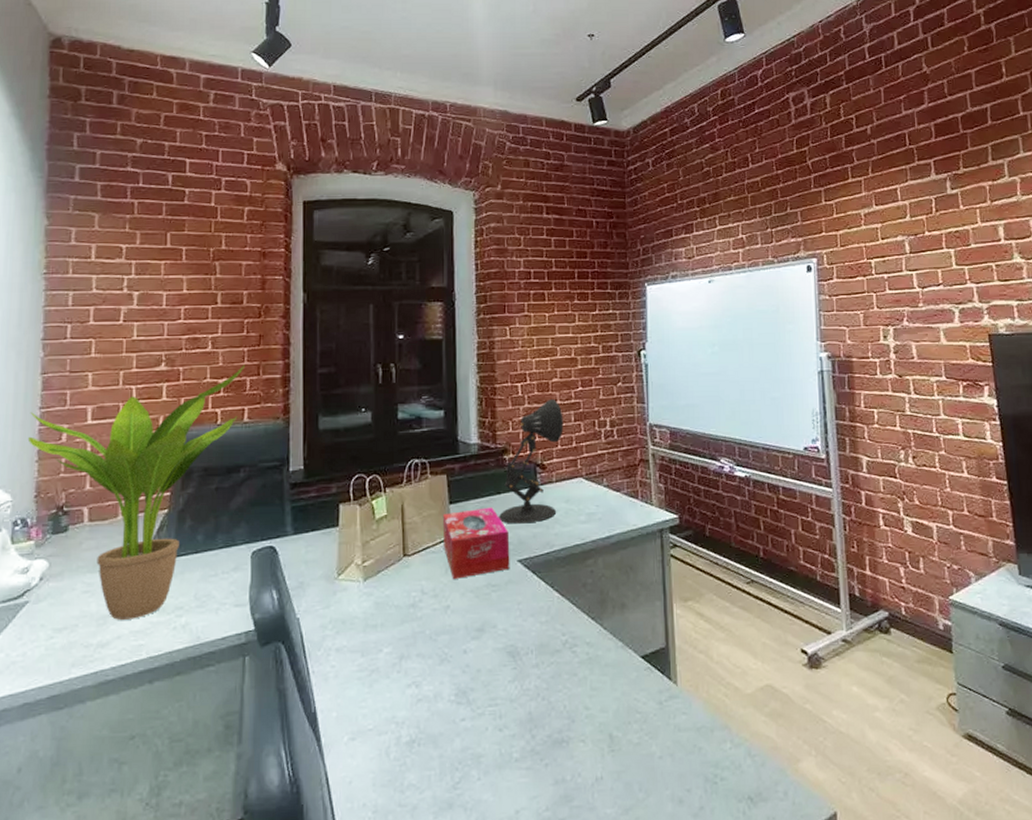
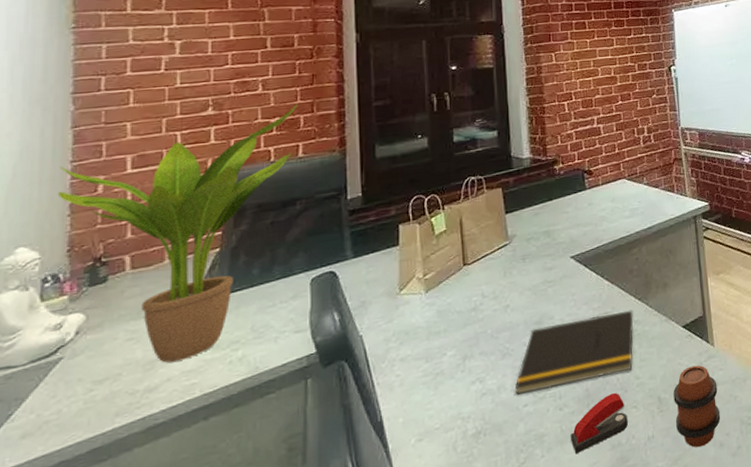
tissue box: present [442,507,510,579] -> none [499,212,564,281]
notepad: none [452,629,585,707] -> present [514,310,634,395]
desk lamp: present [498,398,564,524] -> none [551,113,607,225]
stapler: none [510,720,574,783] -> present [571,392,628,455]
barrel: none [627,704,681,800] -> present [673,365,721,448]

